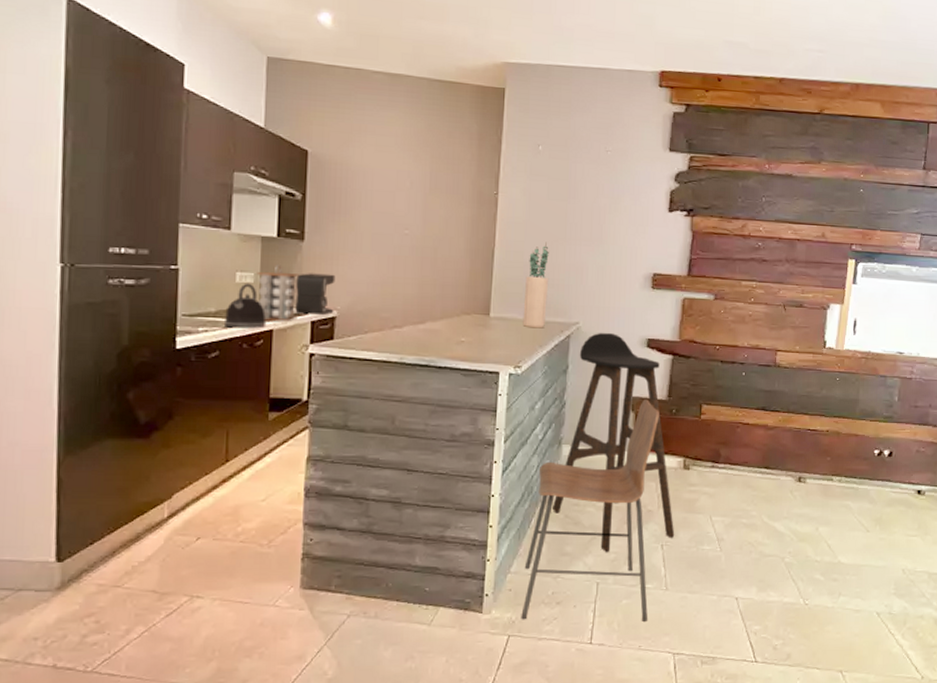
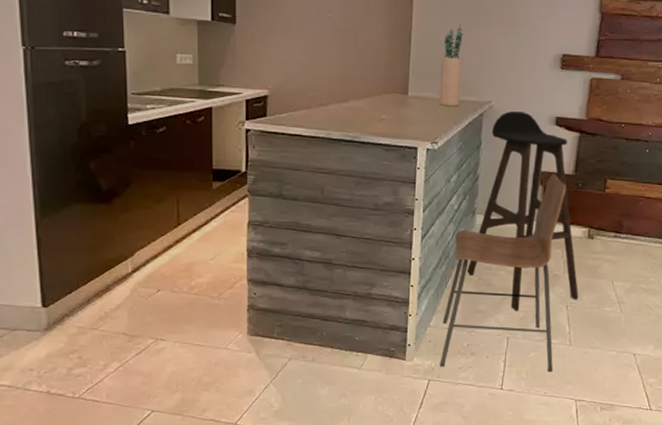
kettle: present [223,283,267,329] -> none [168,64,206,107]
spice rack: present [257,265,299,323] -> none [195,47,234,101]
coffee maker: present [295,273,336,316] -> none [231,54,266,95]

